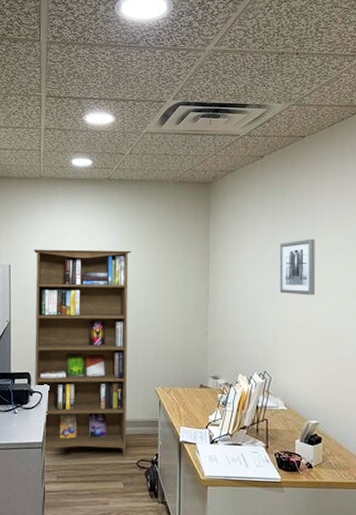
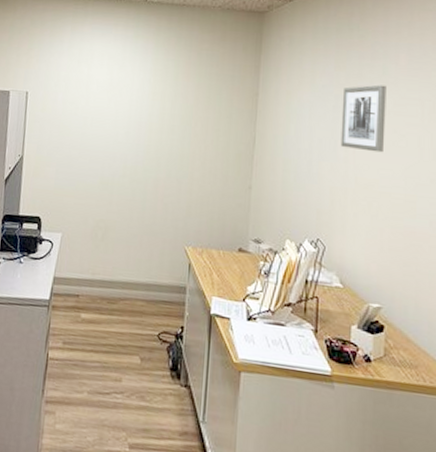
bookcase: present [33,249,131,457] -> none [45,75,167,327]

